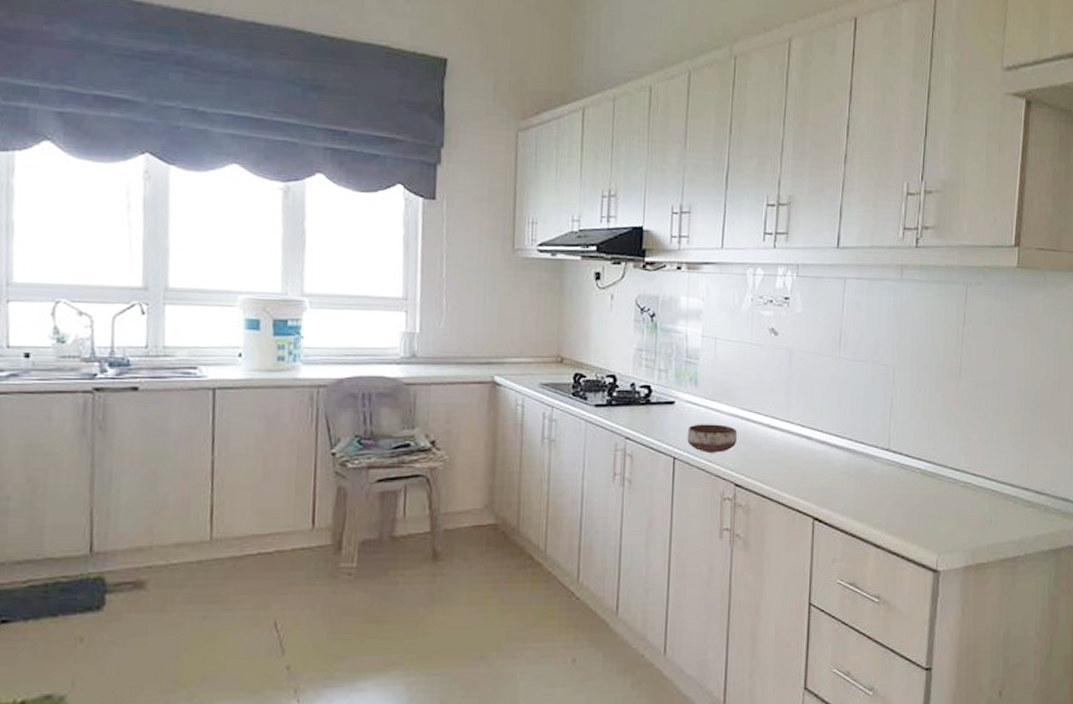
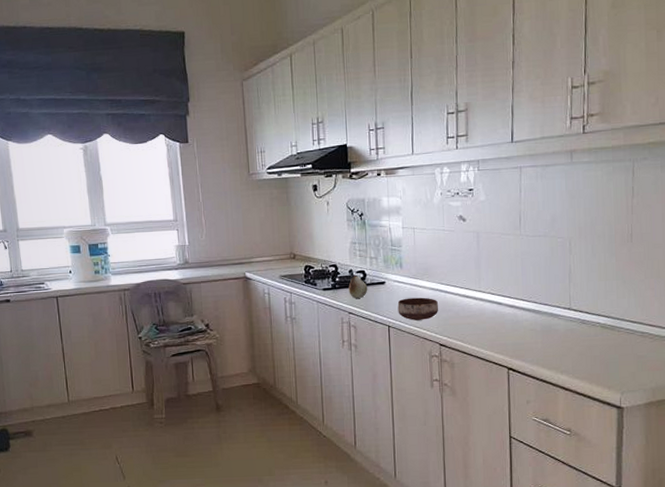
fruit: none [628,389,653,420] -> present [348,274,368,298]

